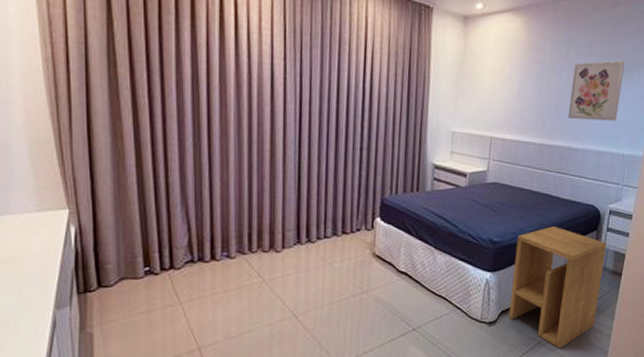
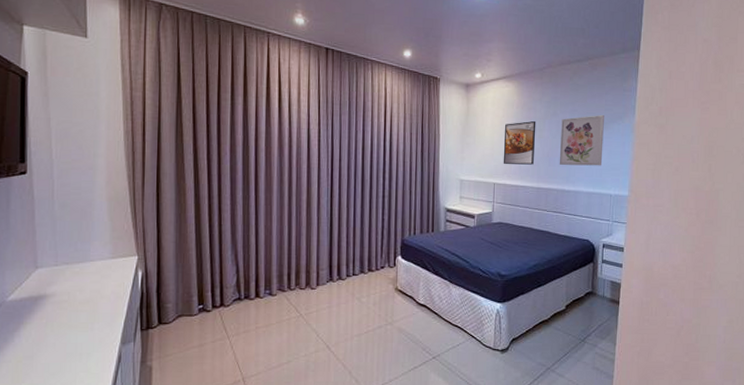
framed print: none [502,64,545,117] -> present [503,120,536,165]
side table: present [509,226,607,349] -> none [519,260,603,374]

